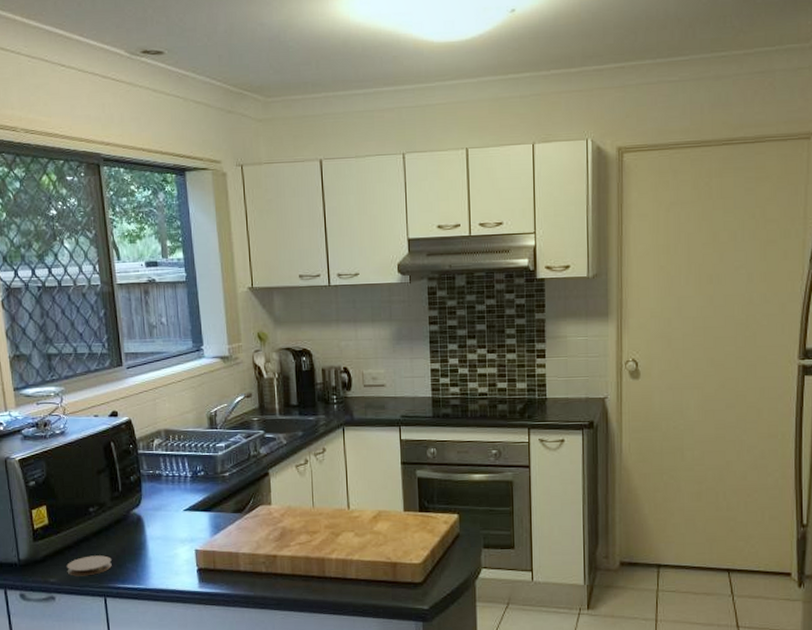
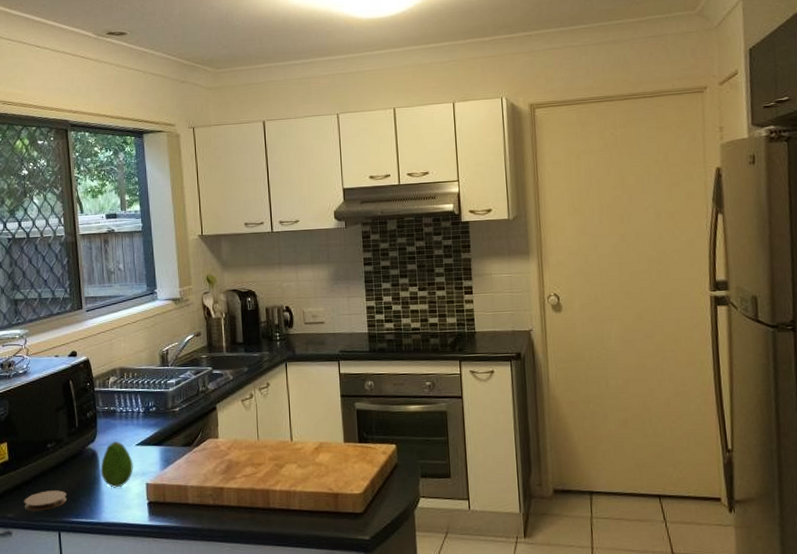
fruit: none [146,506,182,554] -> present [100,441,133,488]

